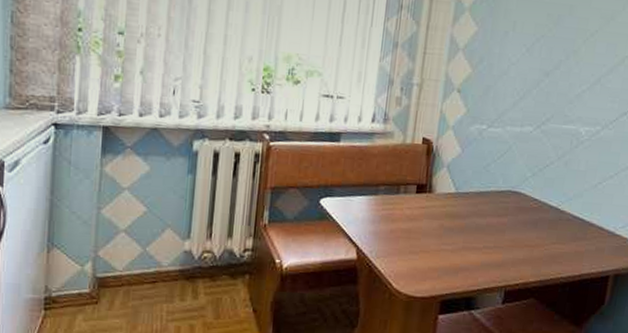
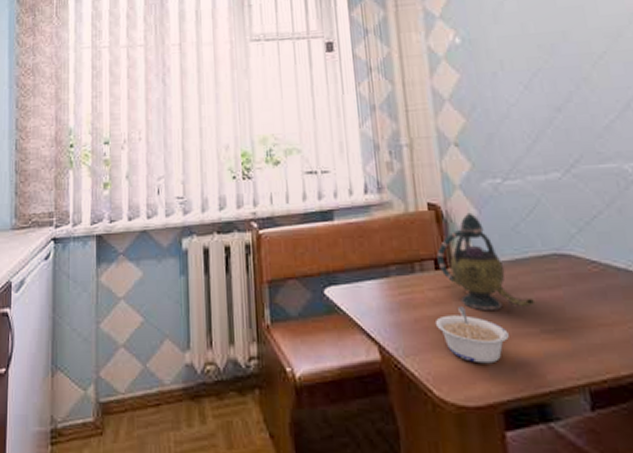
legume: none [405,223,460,268] -> present [434,307,509,364]
teapot: none [419,150,486,229] -> present [436,212,536,310]

